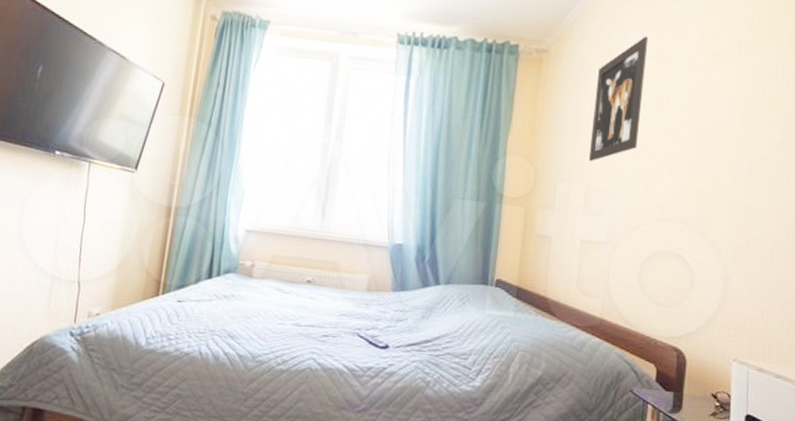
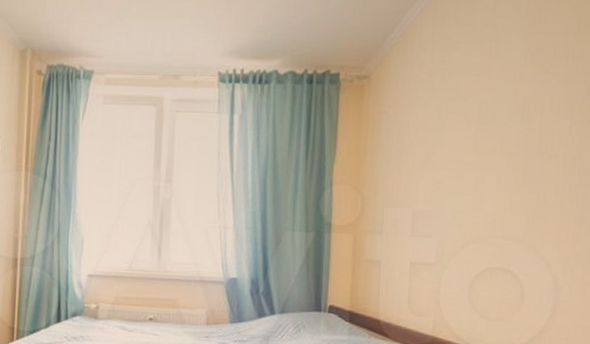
wall art: present [588,36,649,161] -> none [414,53,471,184]

